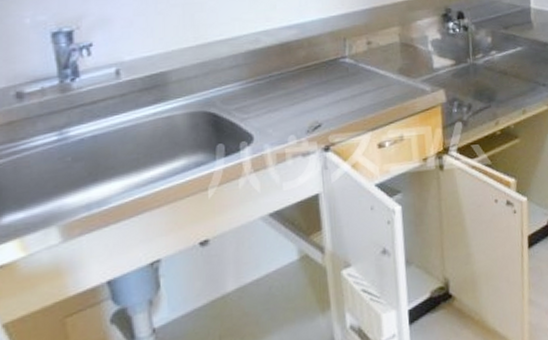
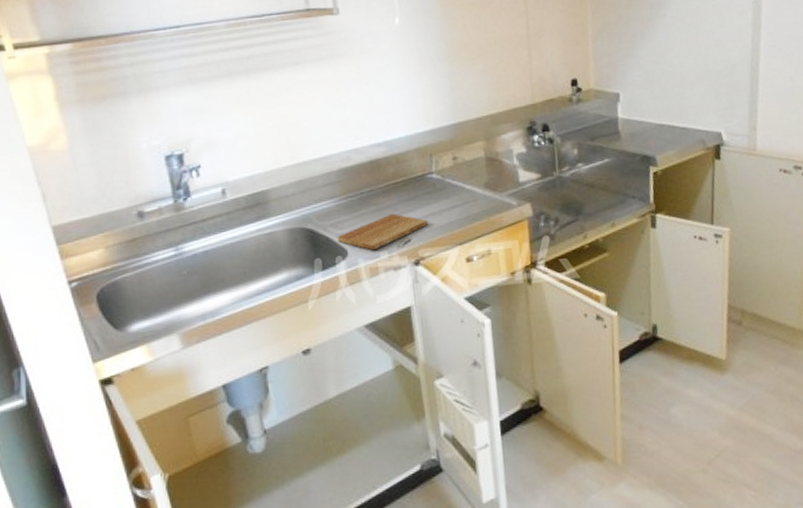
cutting board: none [242,97,340,136] -> present [337,213,429,251]

